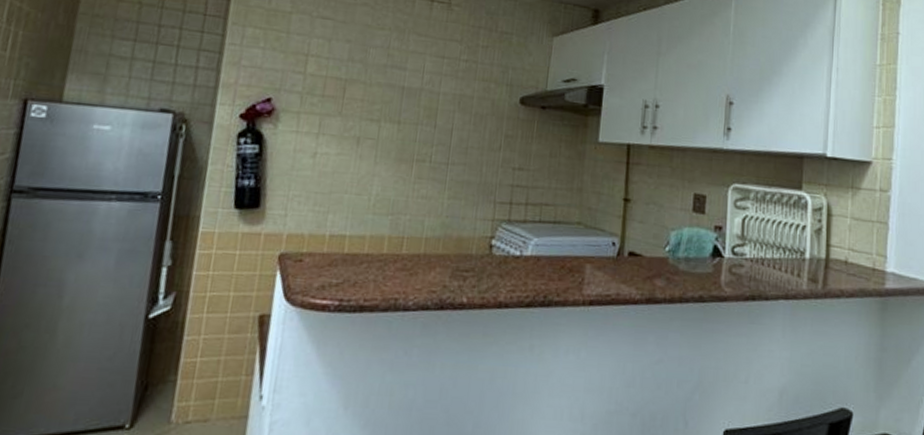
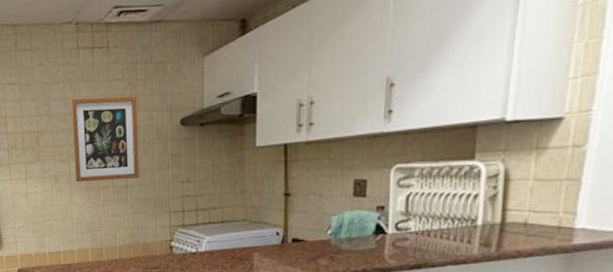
wall art: none [383,50,475,156] -> present [70,95,140,183]

